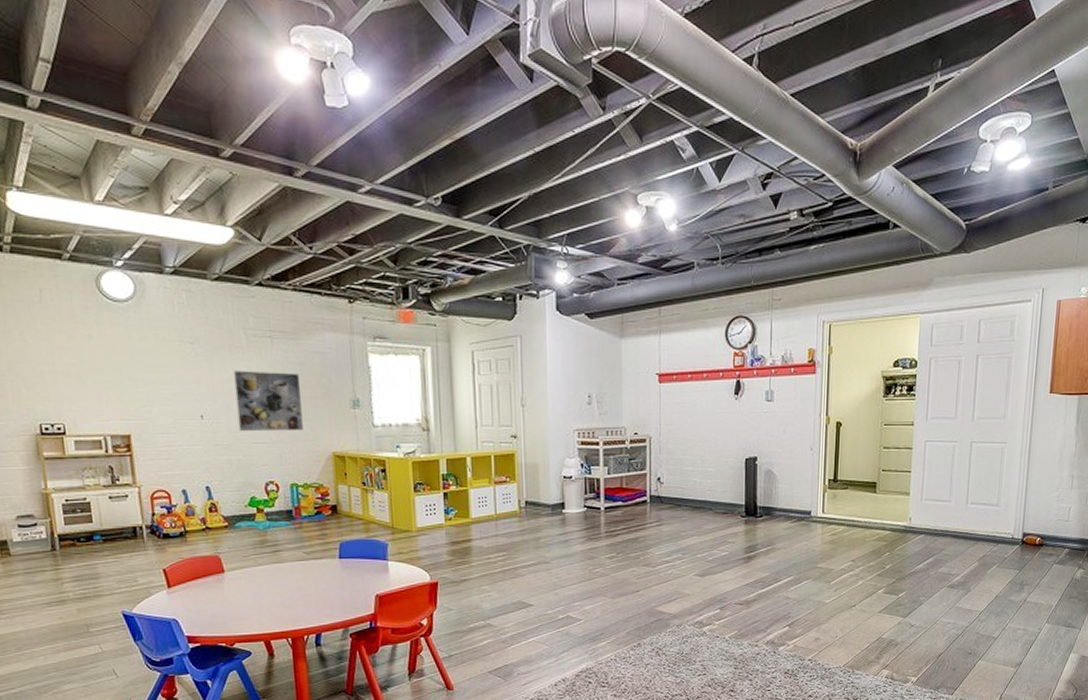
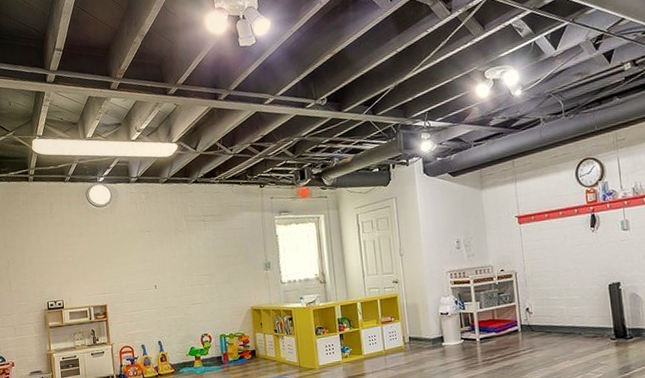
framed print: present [233,370,303,432] -> none [178,246,229,296]

